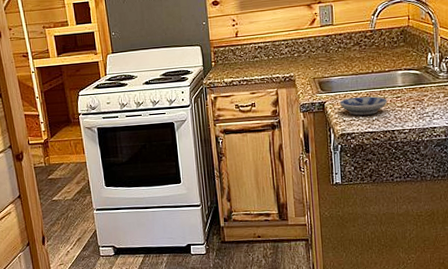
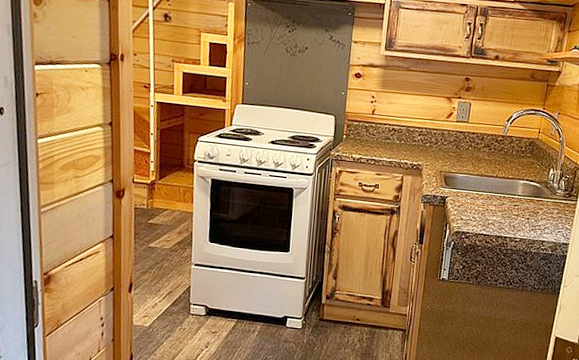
bowl: present [339,96,388,116] -> none [460,197,506,218]

